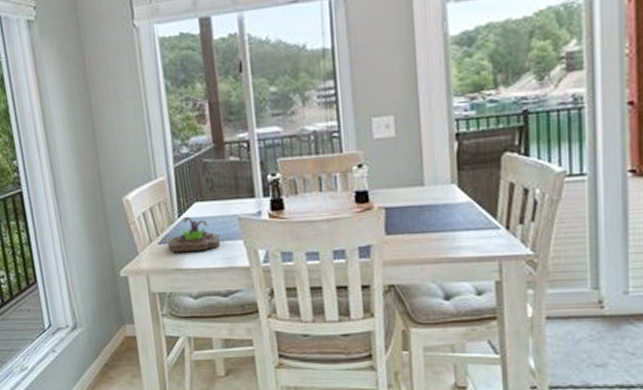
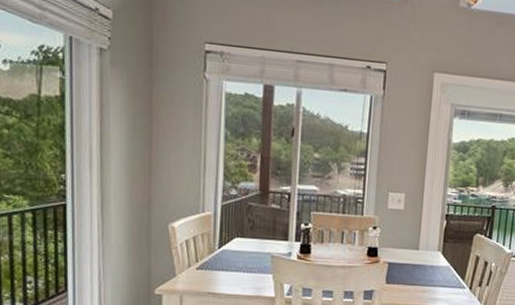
succulent planter: present [168,216,221,253] -> none [205,248,253,280]

